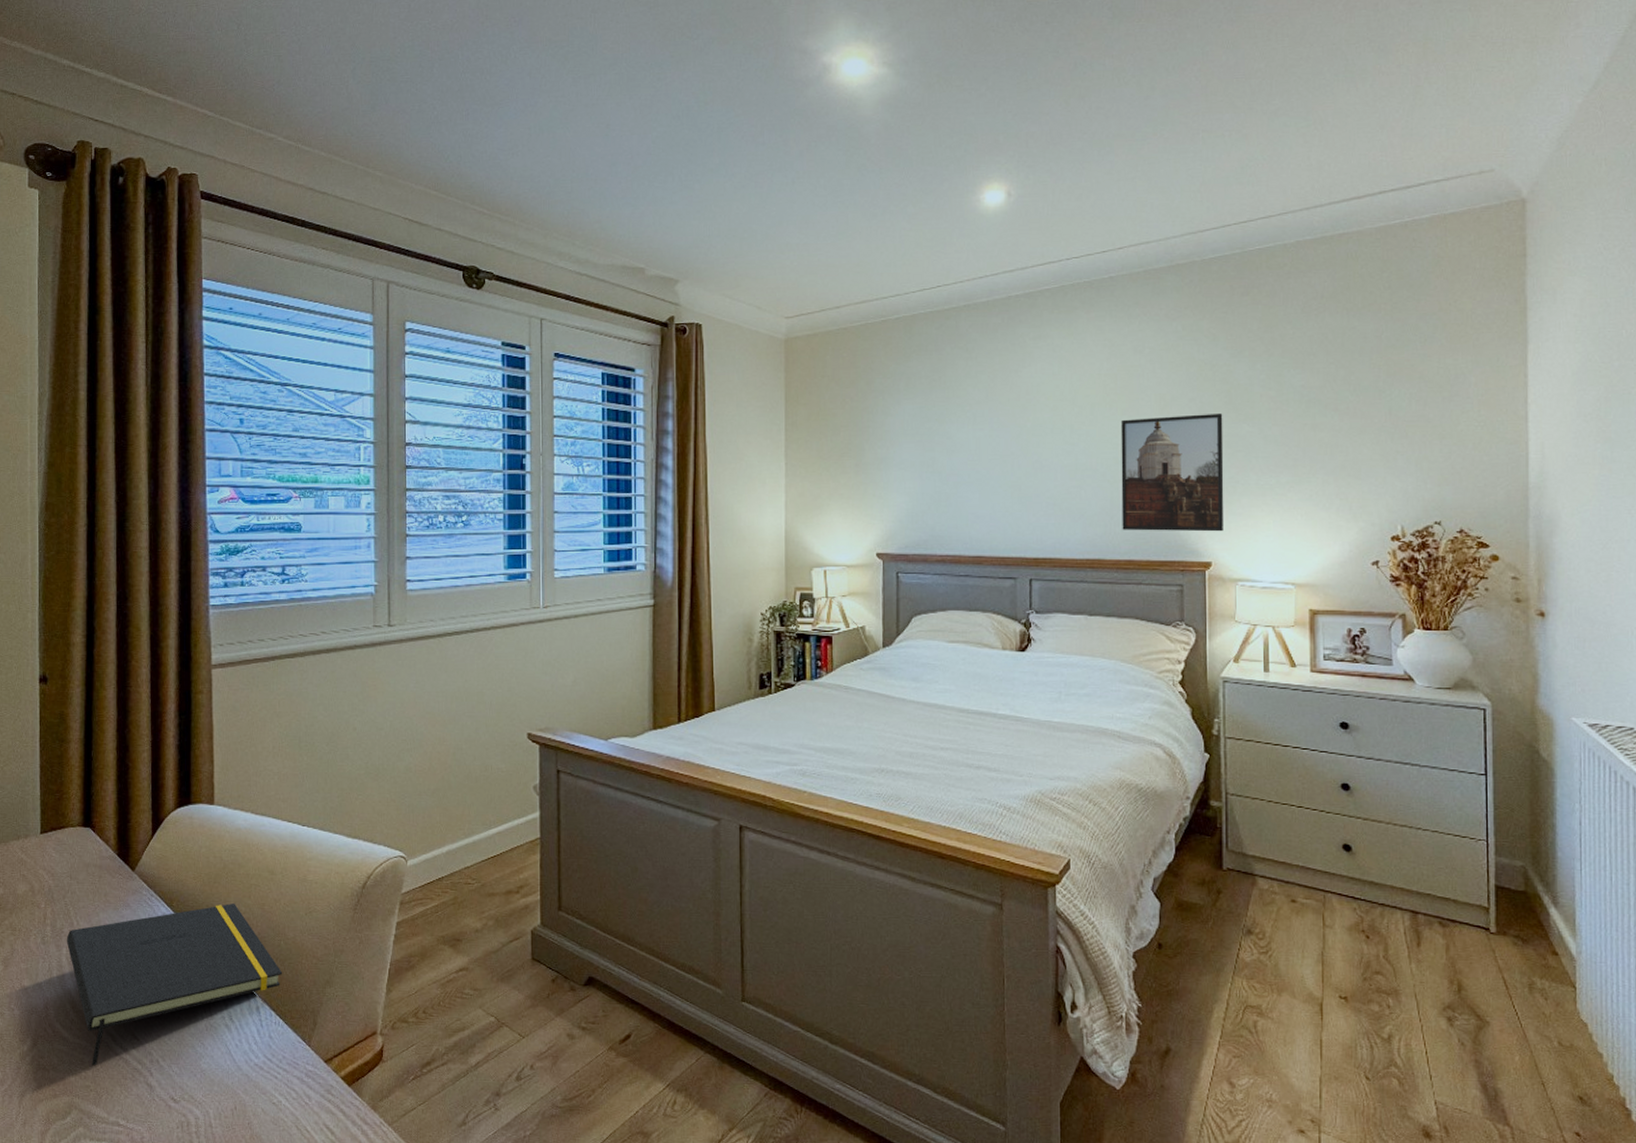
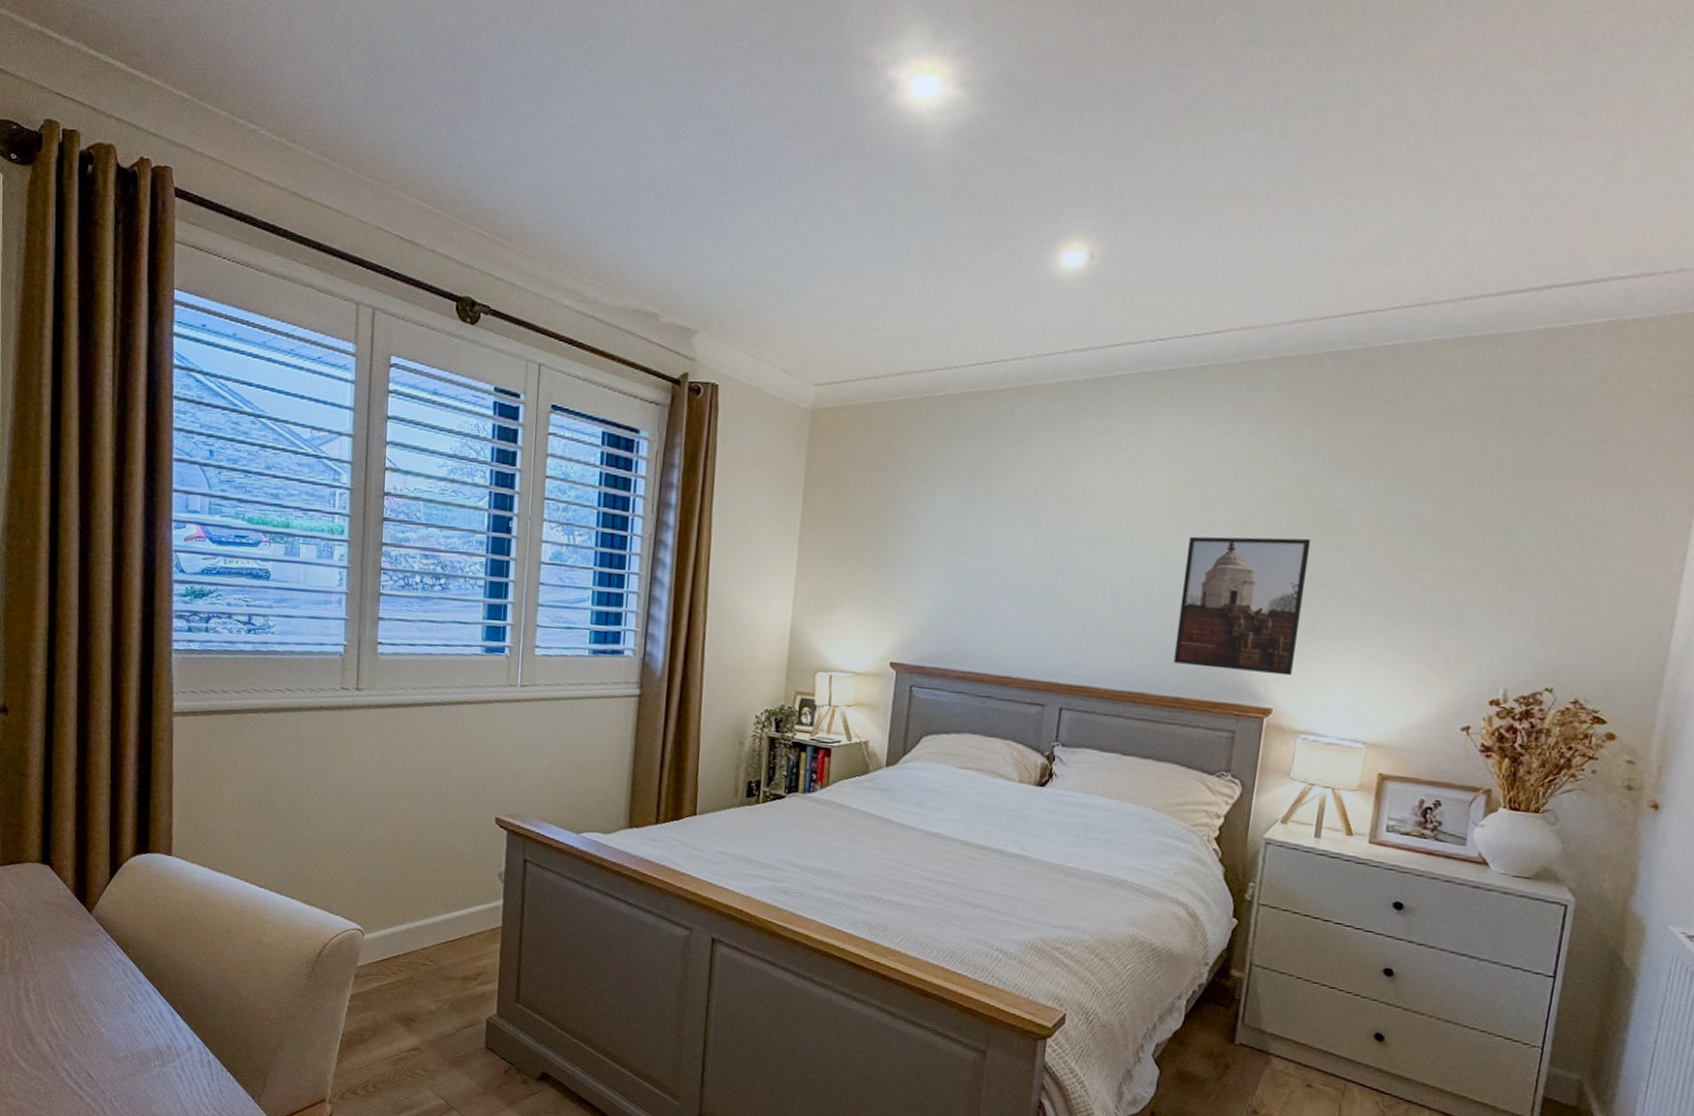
notepad: present [66,904,283,1066] -> none [24,956,235,1098]

